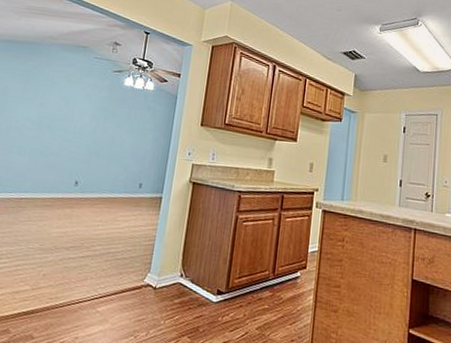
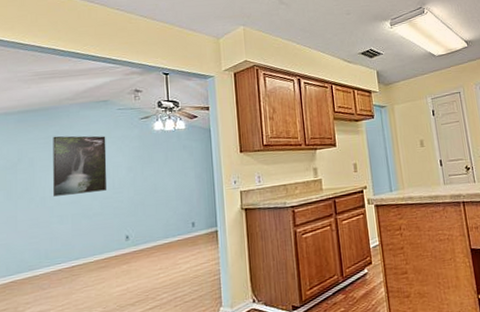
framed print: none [18,70,78,133] -> present [53,135,107,197]

